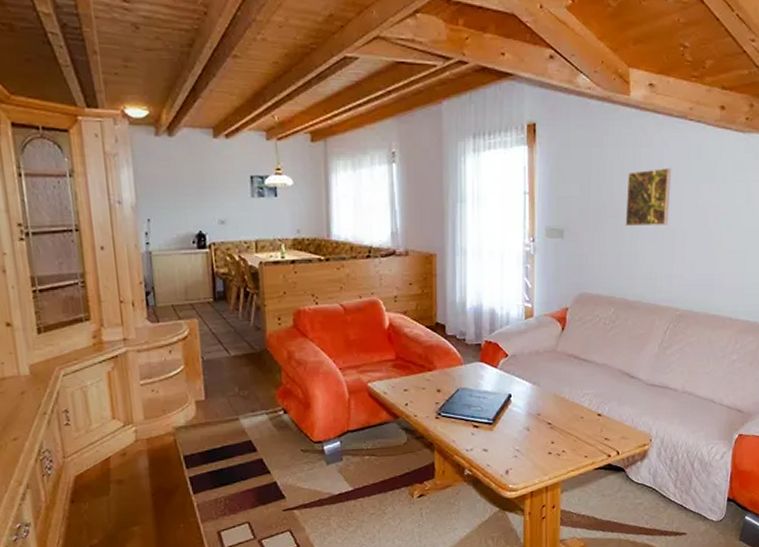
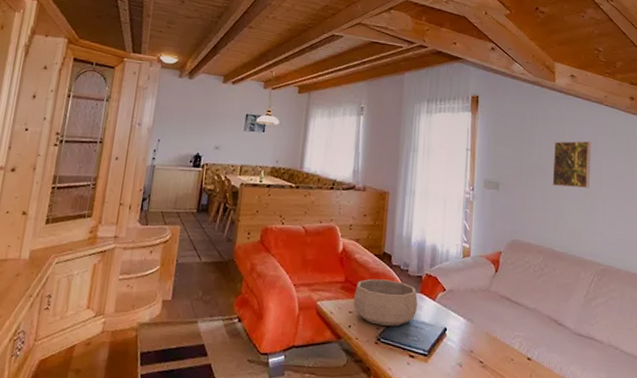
decorative bowl: none [407,351,478,400] -> present [353,278,418,326]

